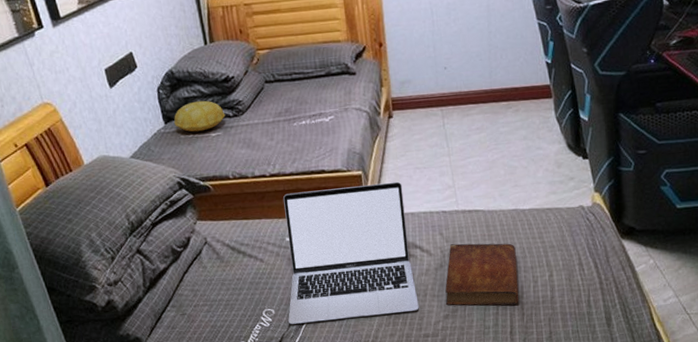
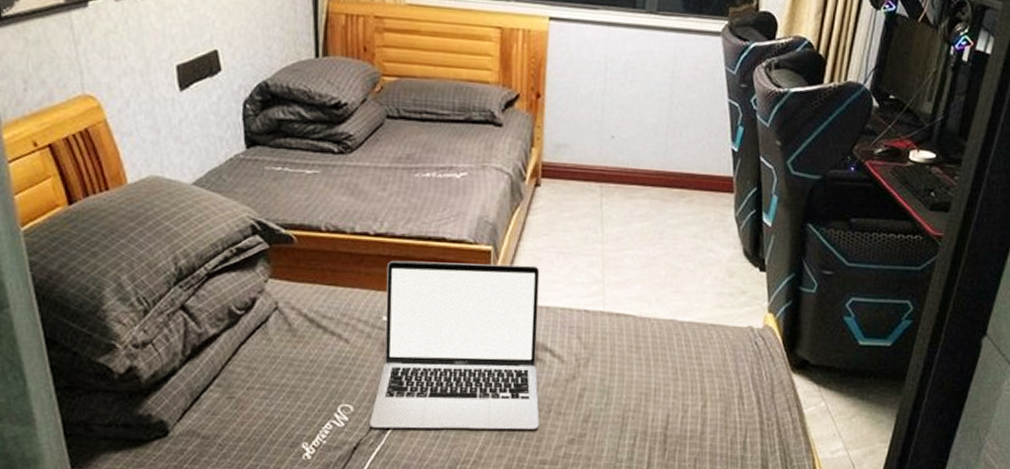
cushion: present [173,100,226,132] -> none [258,126,329,165]
bible: present [445,243,519,306] -> none [573,352,667,437]

